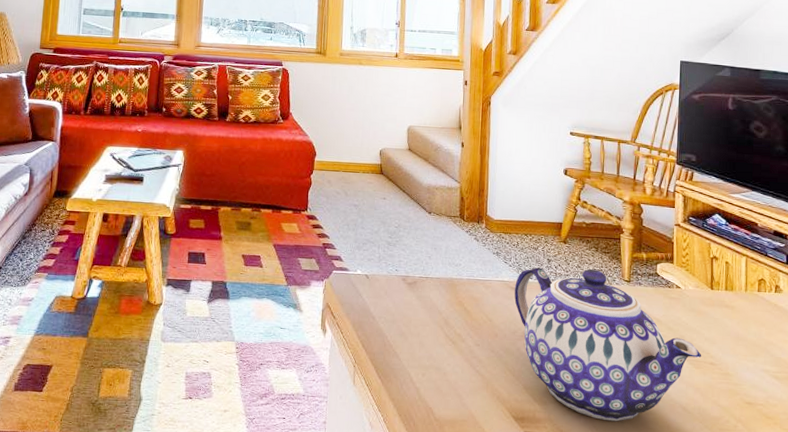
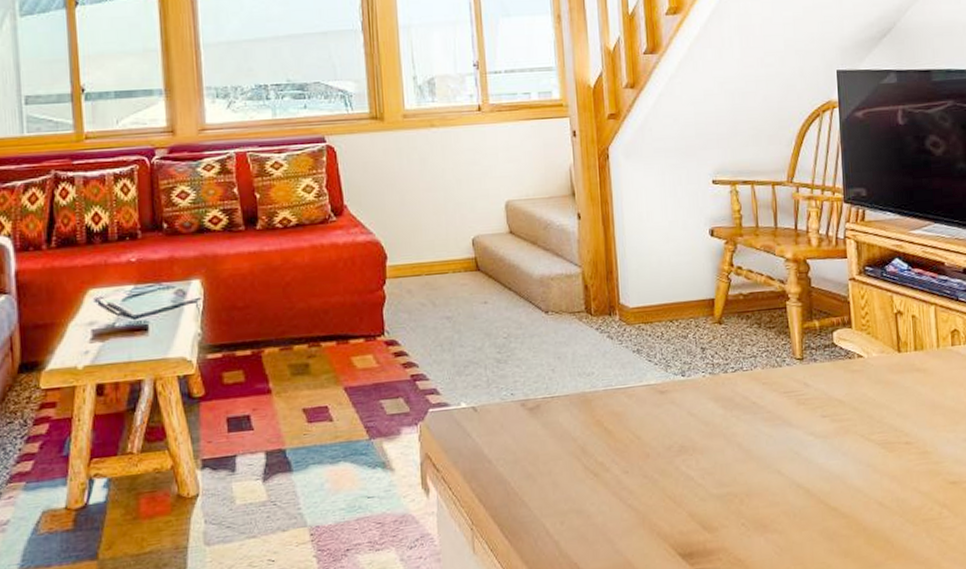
teapot: present [514,267,702,422] -> none [663,350,895,537]

